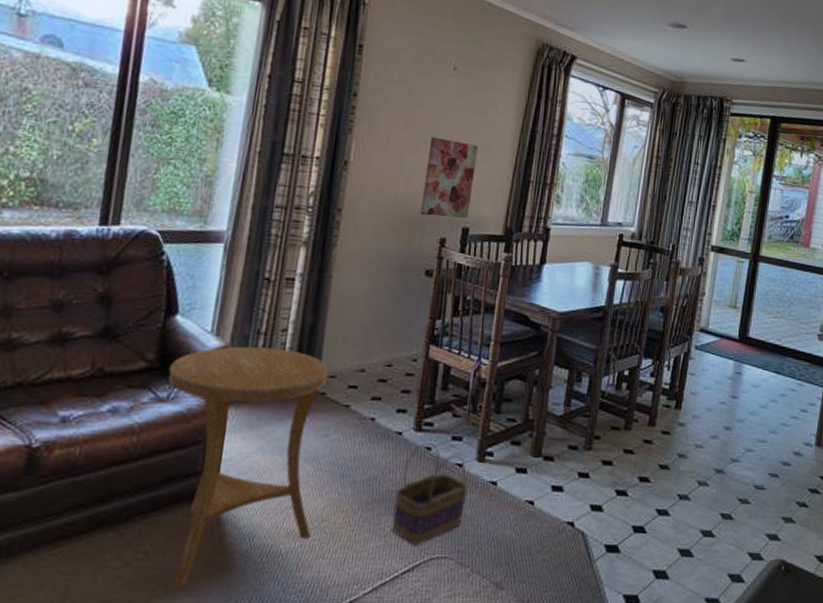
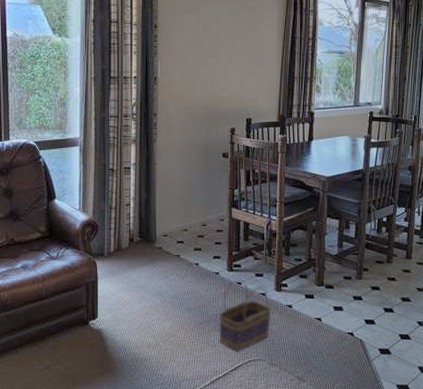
side table: present [167,346,329,586] -> none [55,218,164,381]
wall art: present [419,136,478,218] -> none [213,51,251,112]

